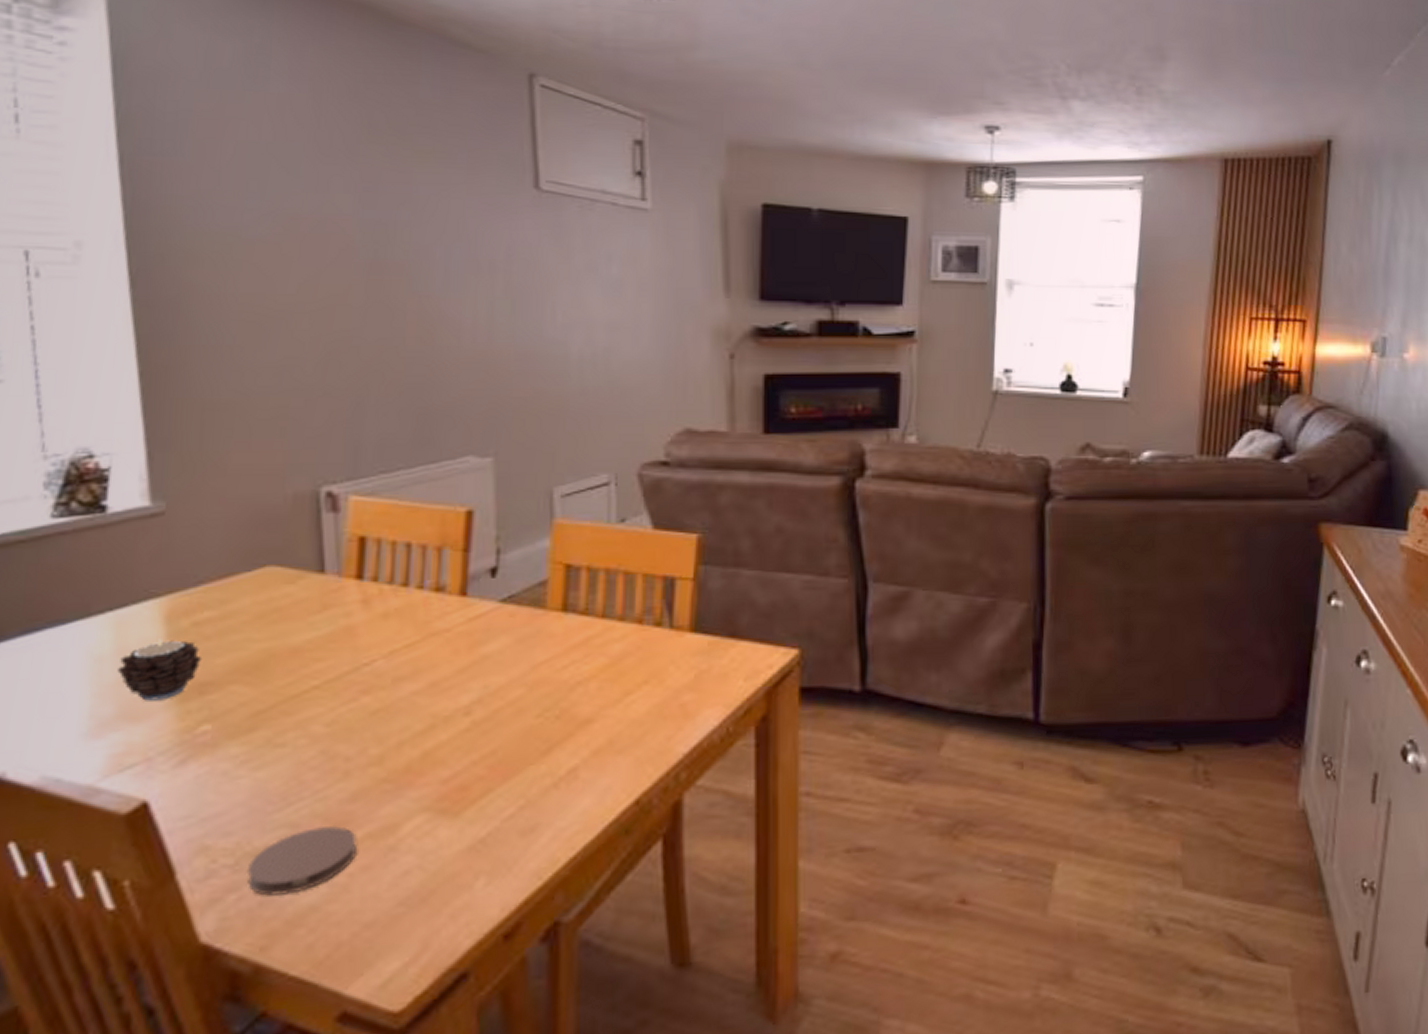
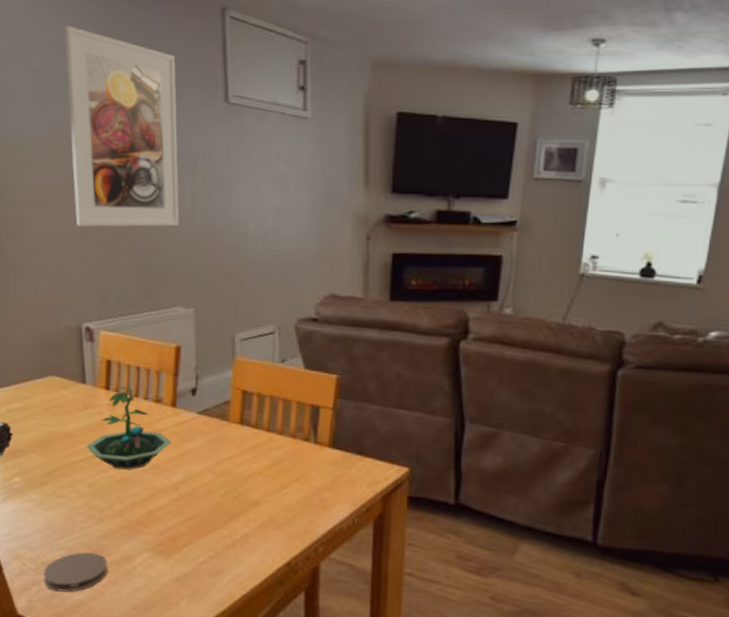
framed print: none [300,87,471,352] -> present [64,26,179,227]
terrarium: none [323,571,460,695] -> present [85,386,172,470]

